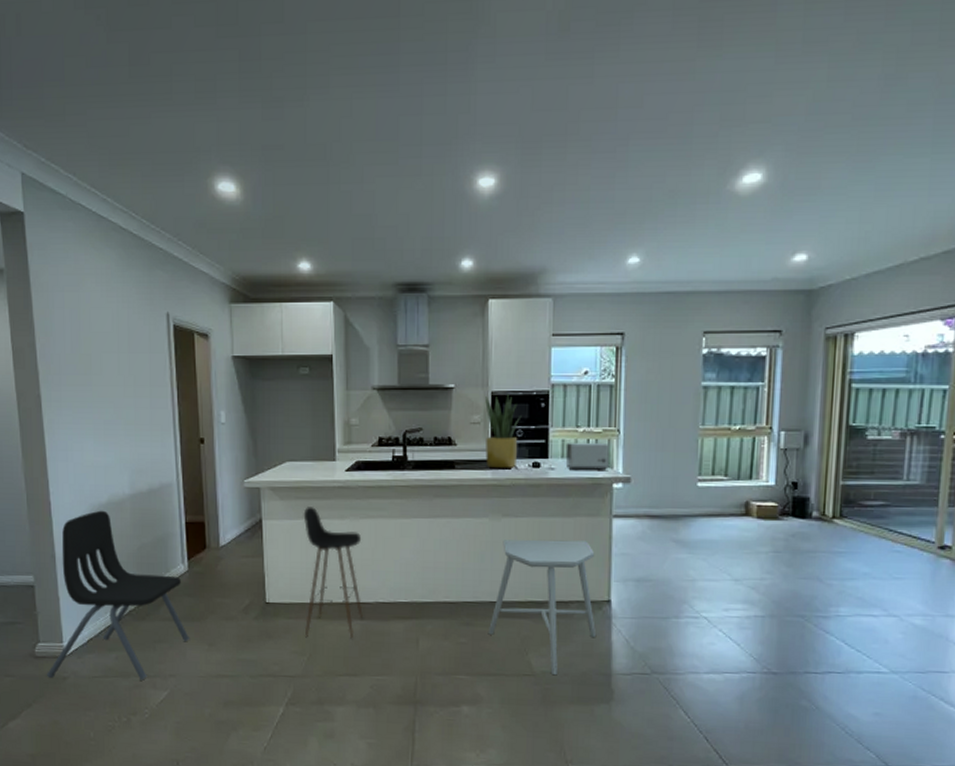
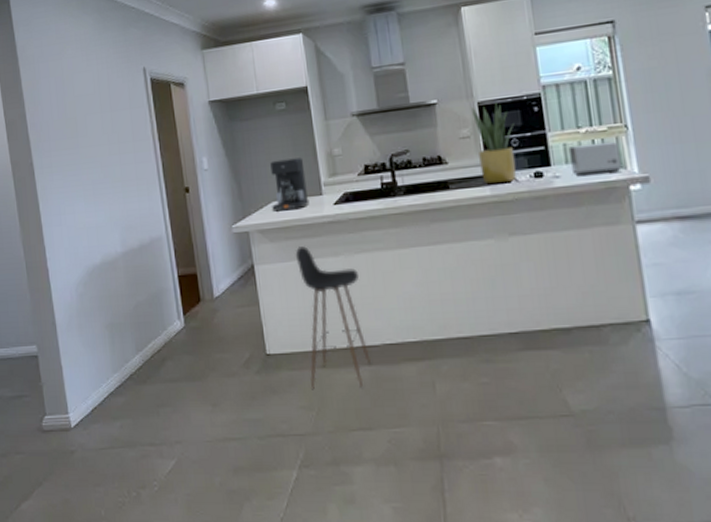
dining chair: present [46,510,190,680] -> none [54,271,193,452]
coffee maker: none [285,422,322,472] -> present [270,157,310,212]
bar stool: present [488,539,597,676] -> none [511,253,640,414]

